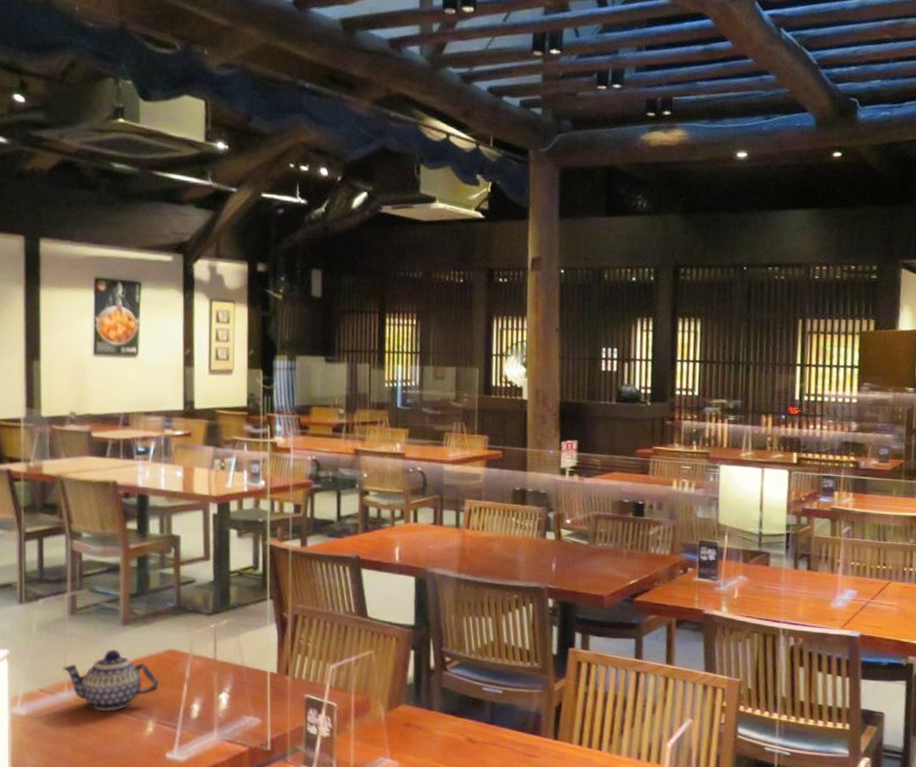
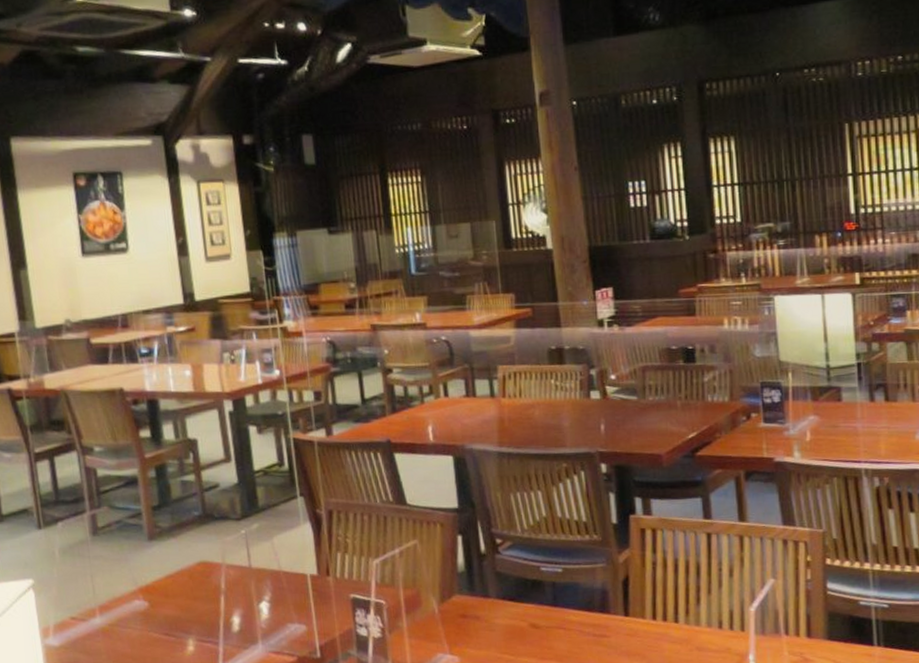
teapot: present [62,650,160,711] -> none [91,568,195,634]

